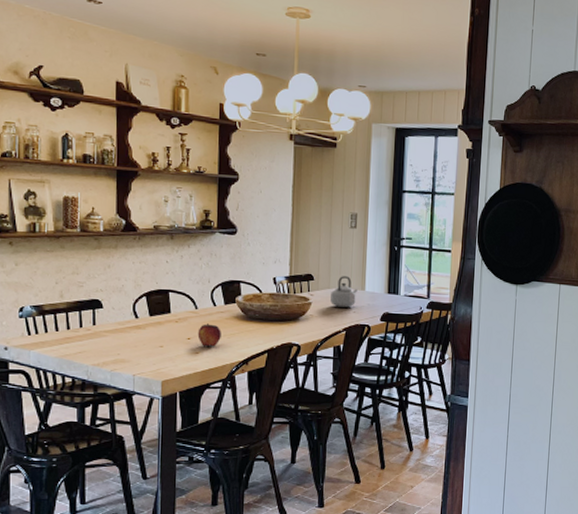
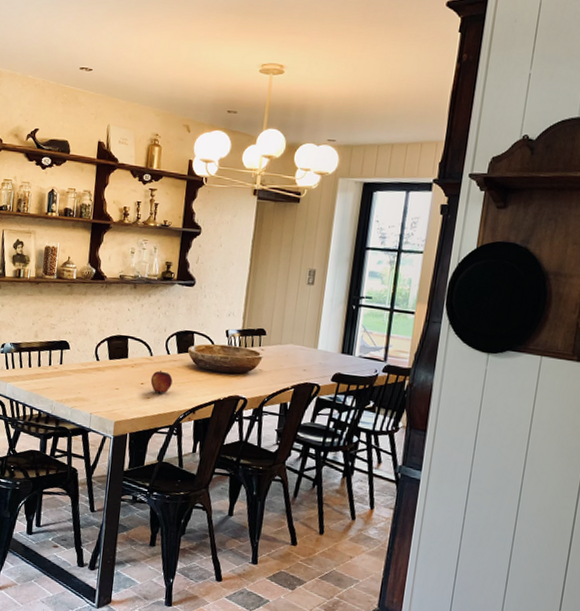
teapot: present [331,276,357,308] -> none [281,332,310,365]

